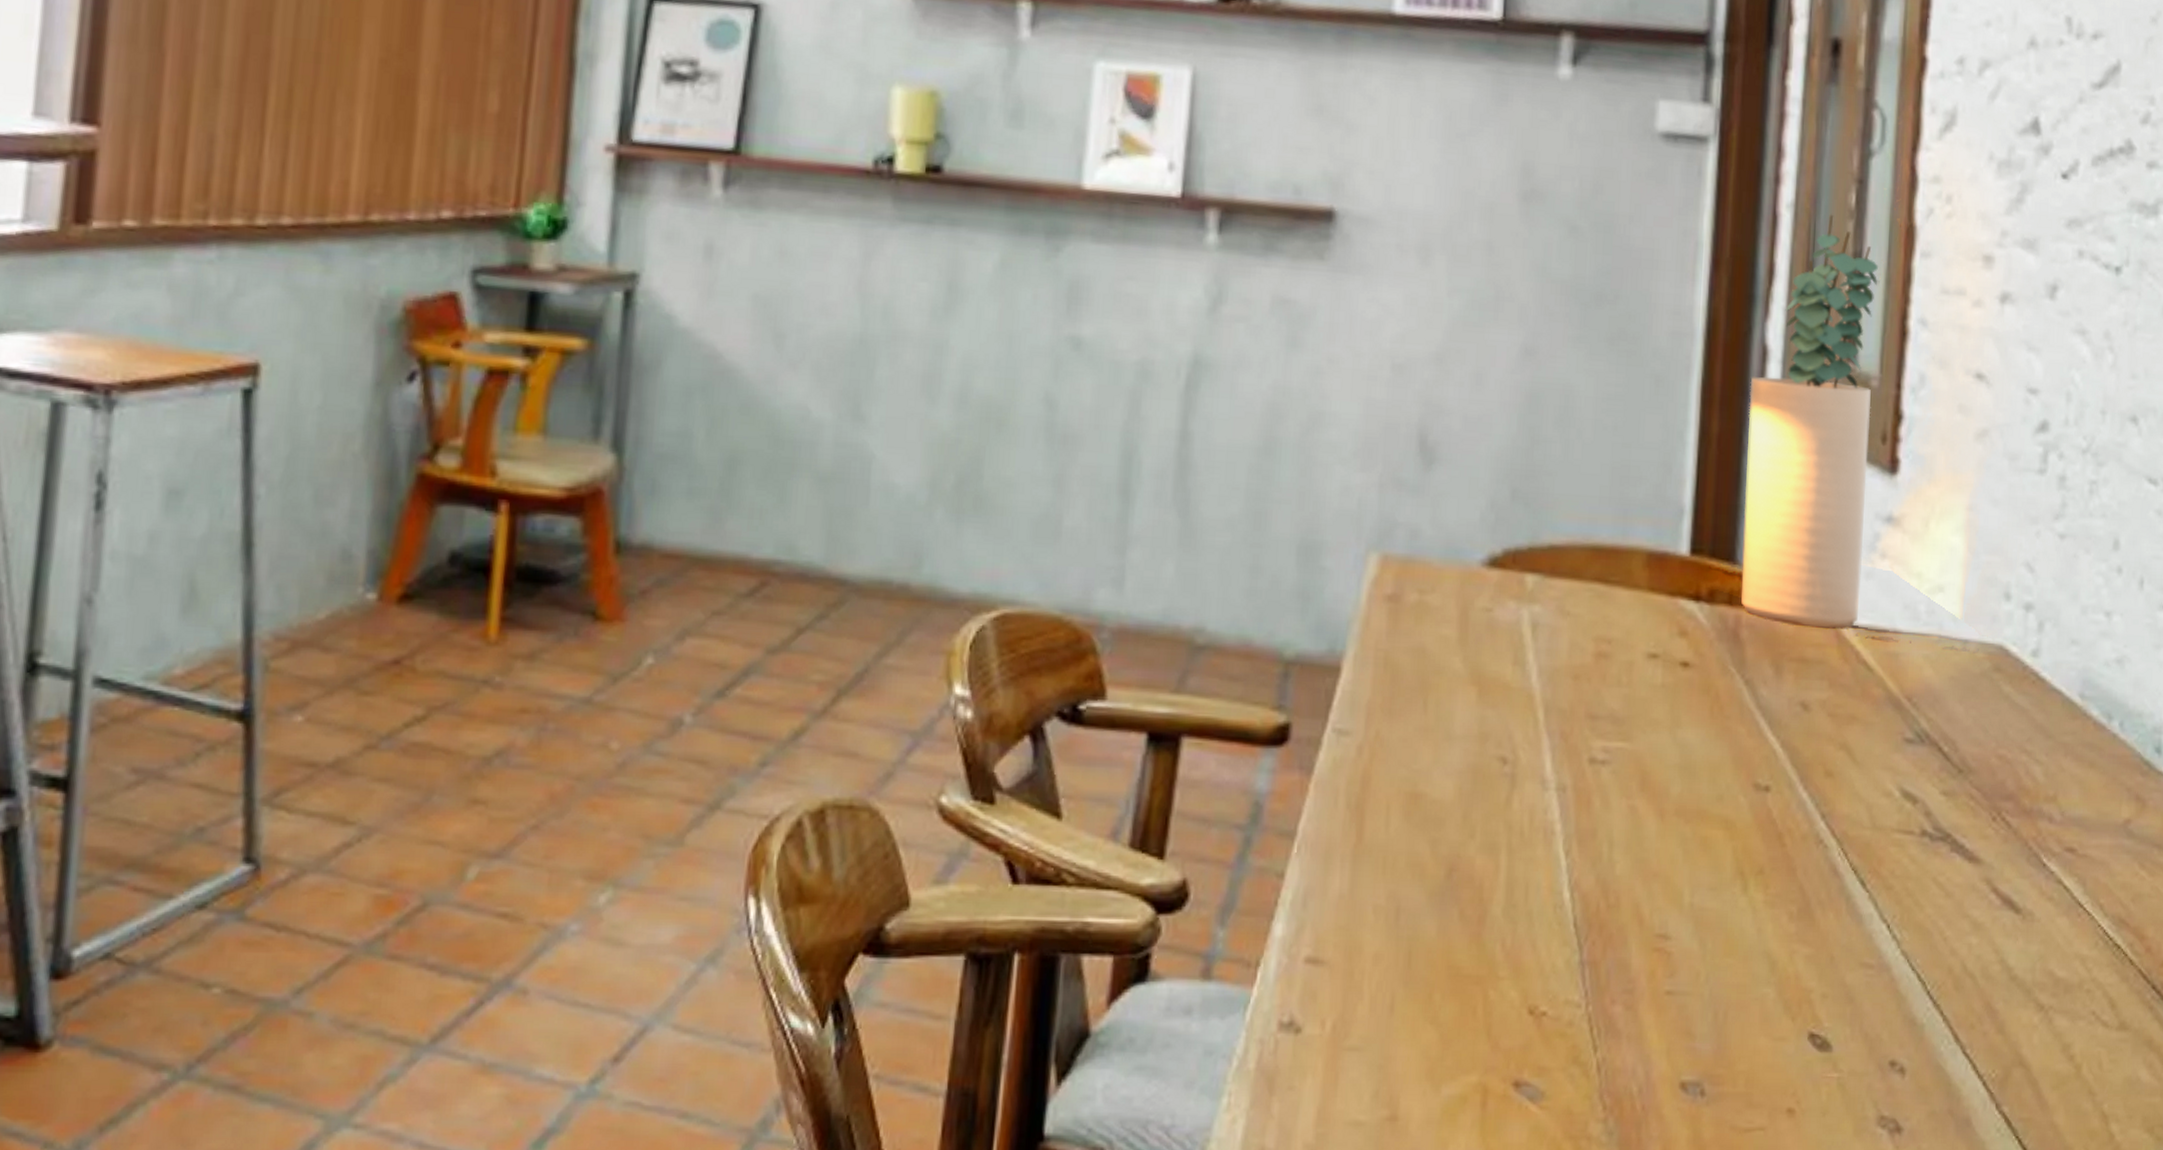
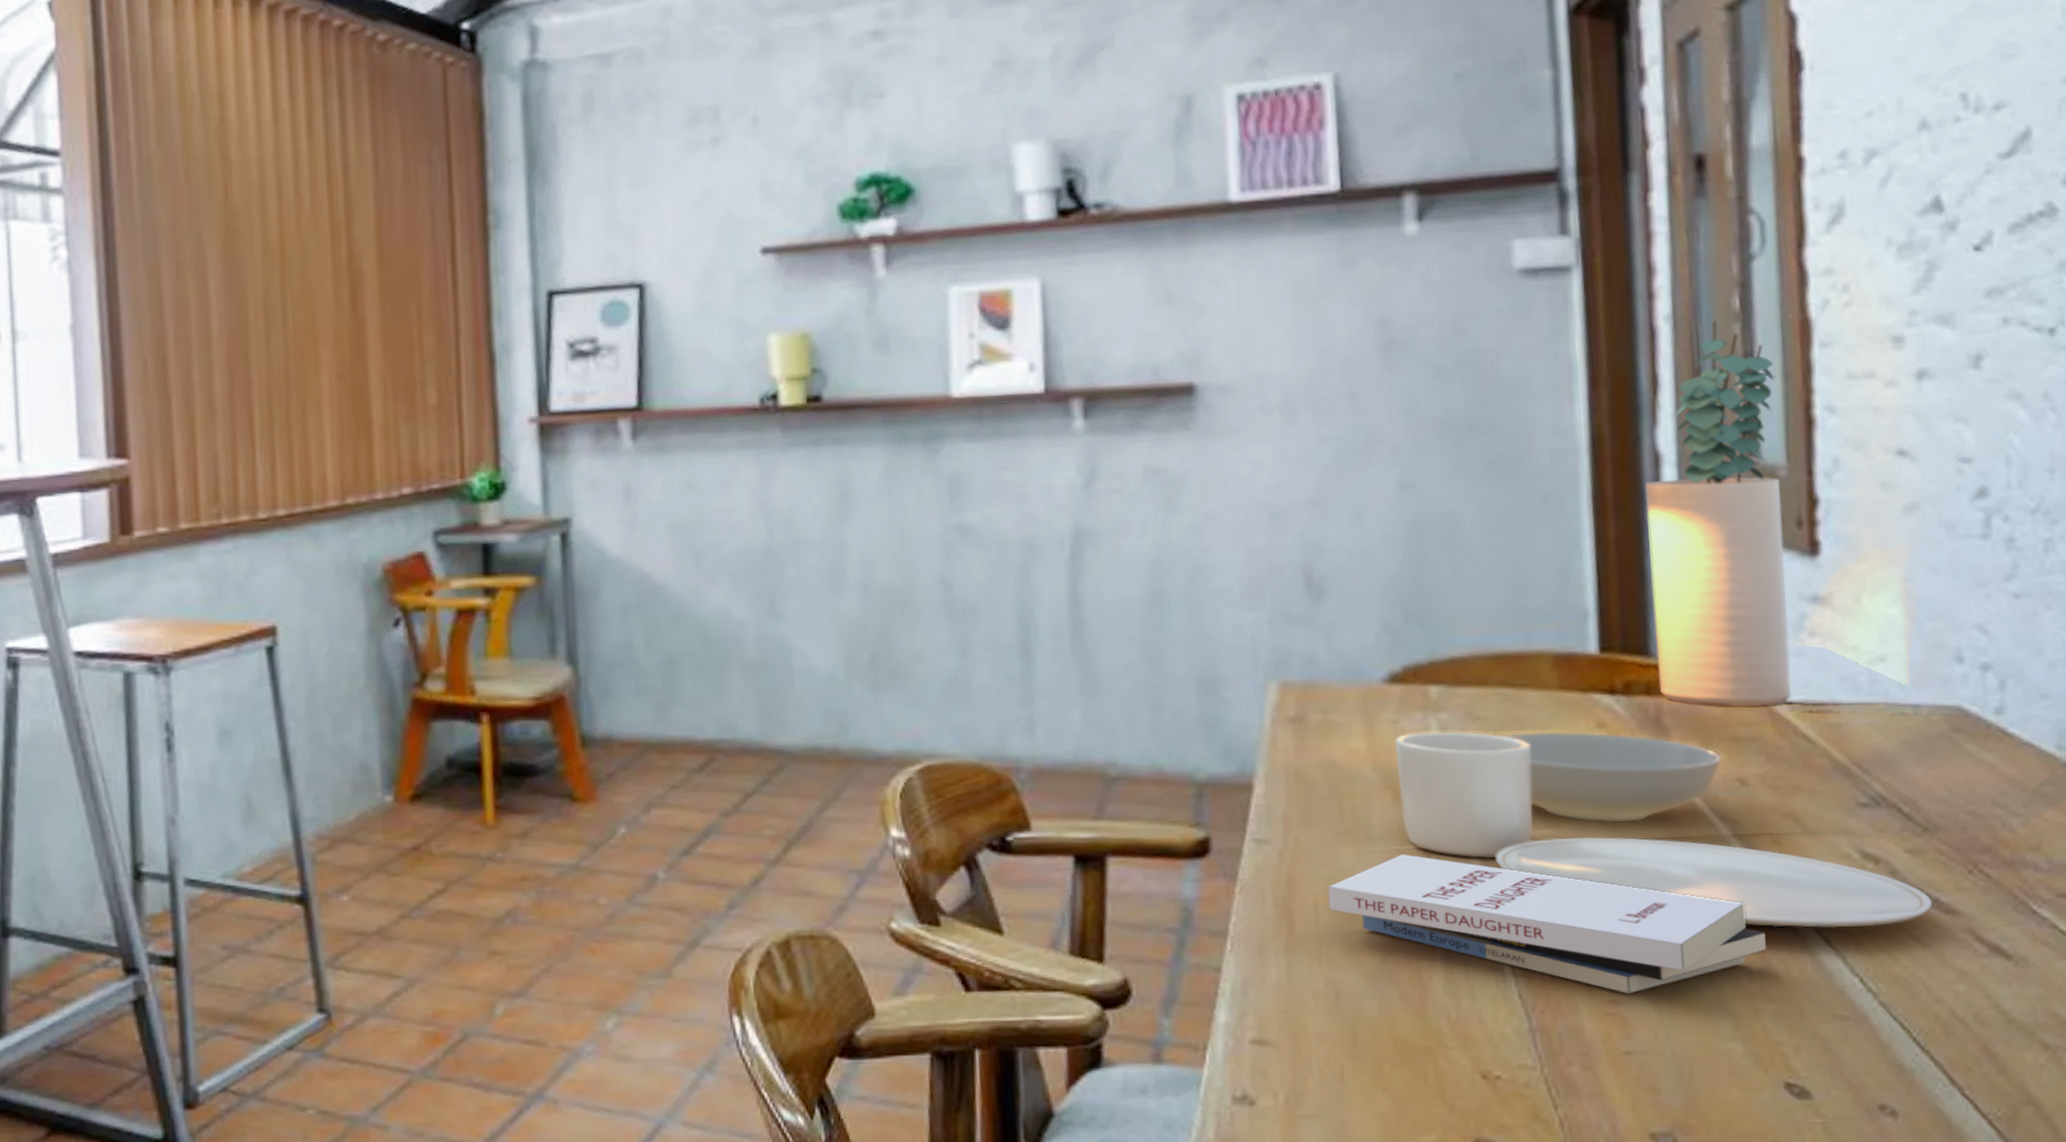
books: none [1401,758,1808,927] -> present [1328,854,1766,993]
mug: none [1483,623,1616,770] -> present [1394,731,1533,859]
plate: none [1568,752,1959,871] -> present [1495,836,1933,928]
bowl: none [1586,634,1789,741] -> present [1499,731,1721,823]

